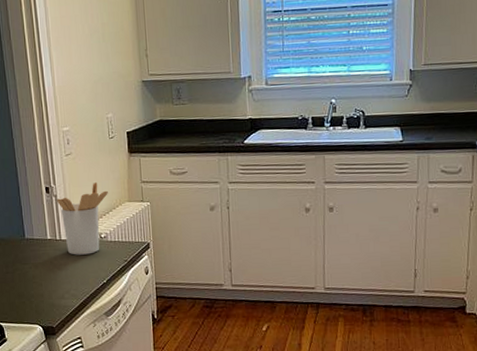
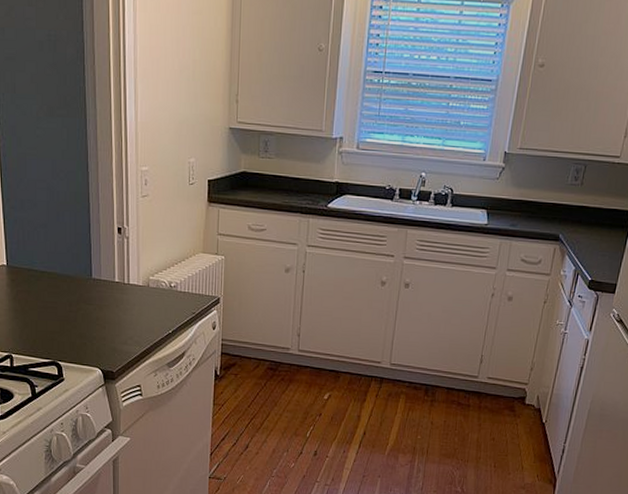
utensil holder: present [56,181,108,255] -> none [128,228,182,302]

